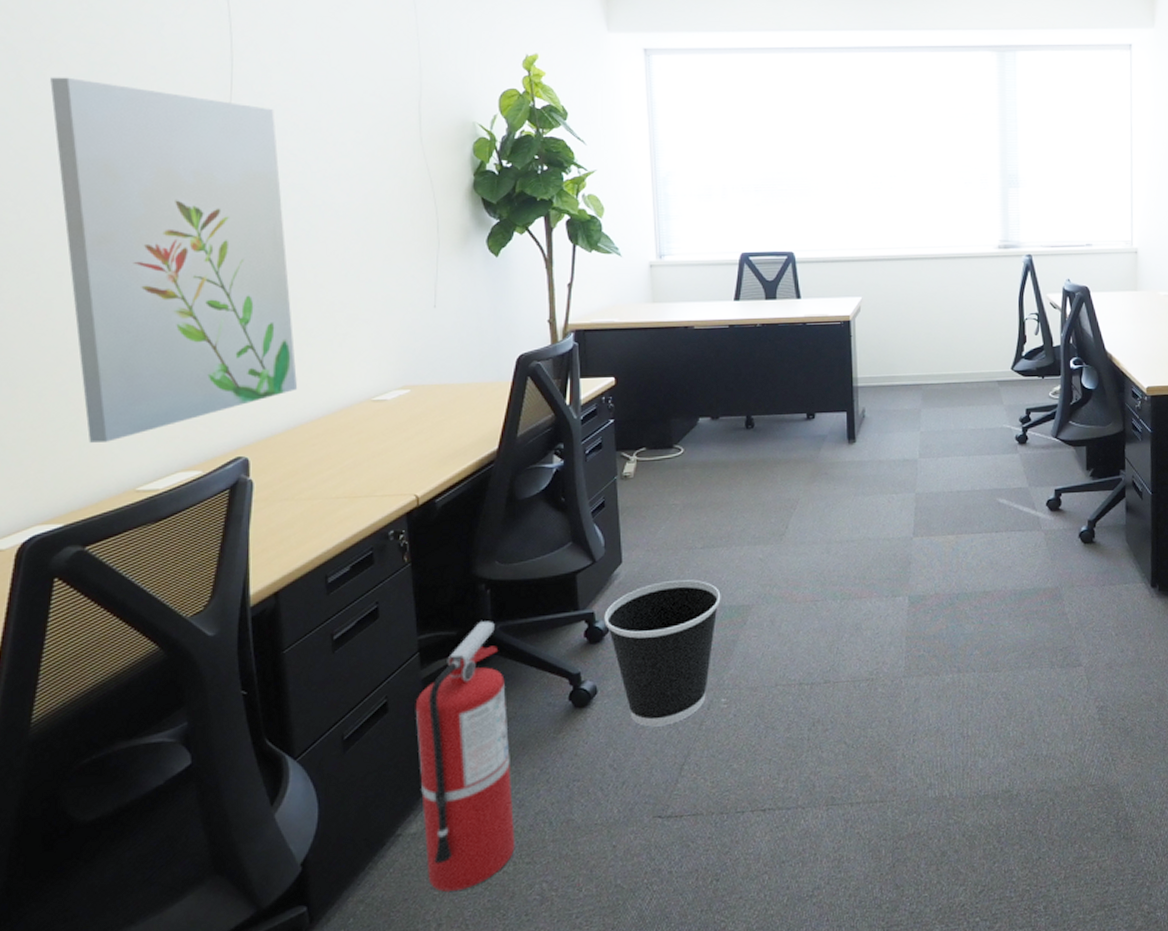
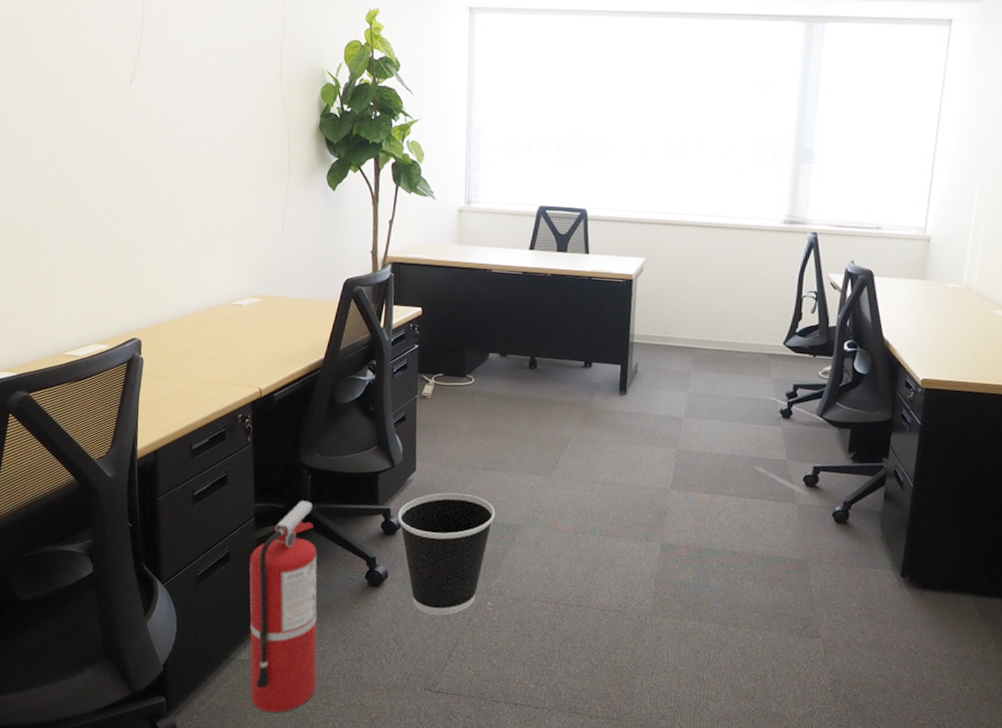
wall art: present [50,77,298,443] -> none [18,15,179,314]

